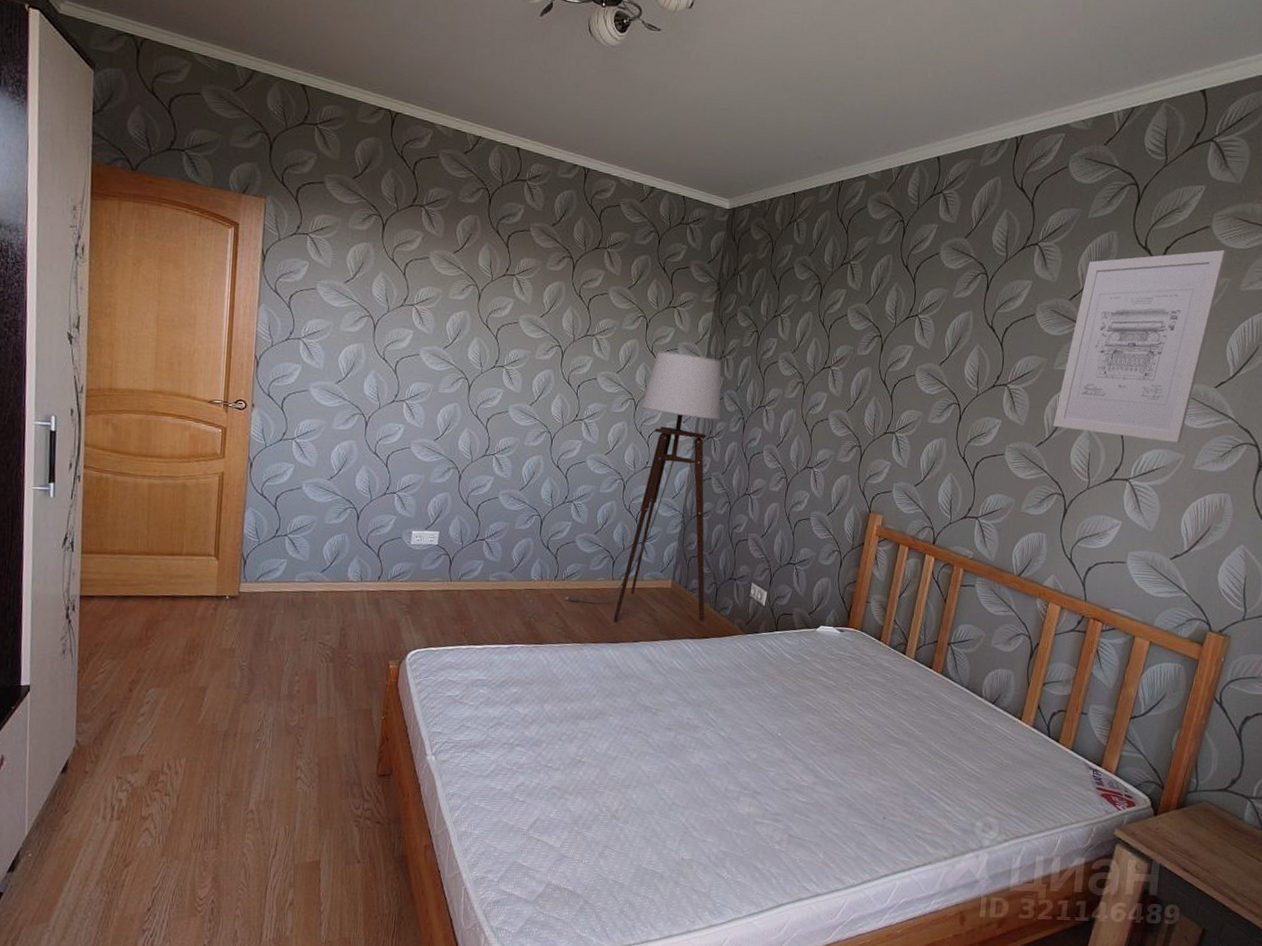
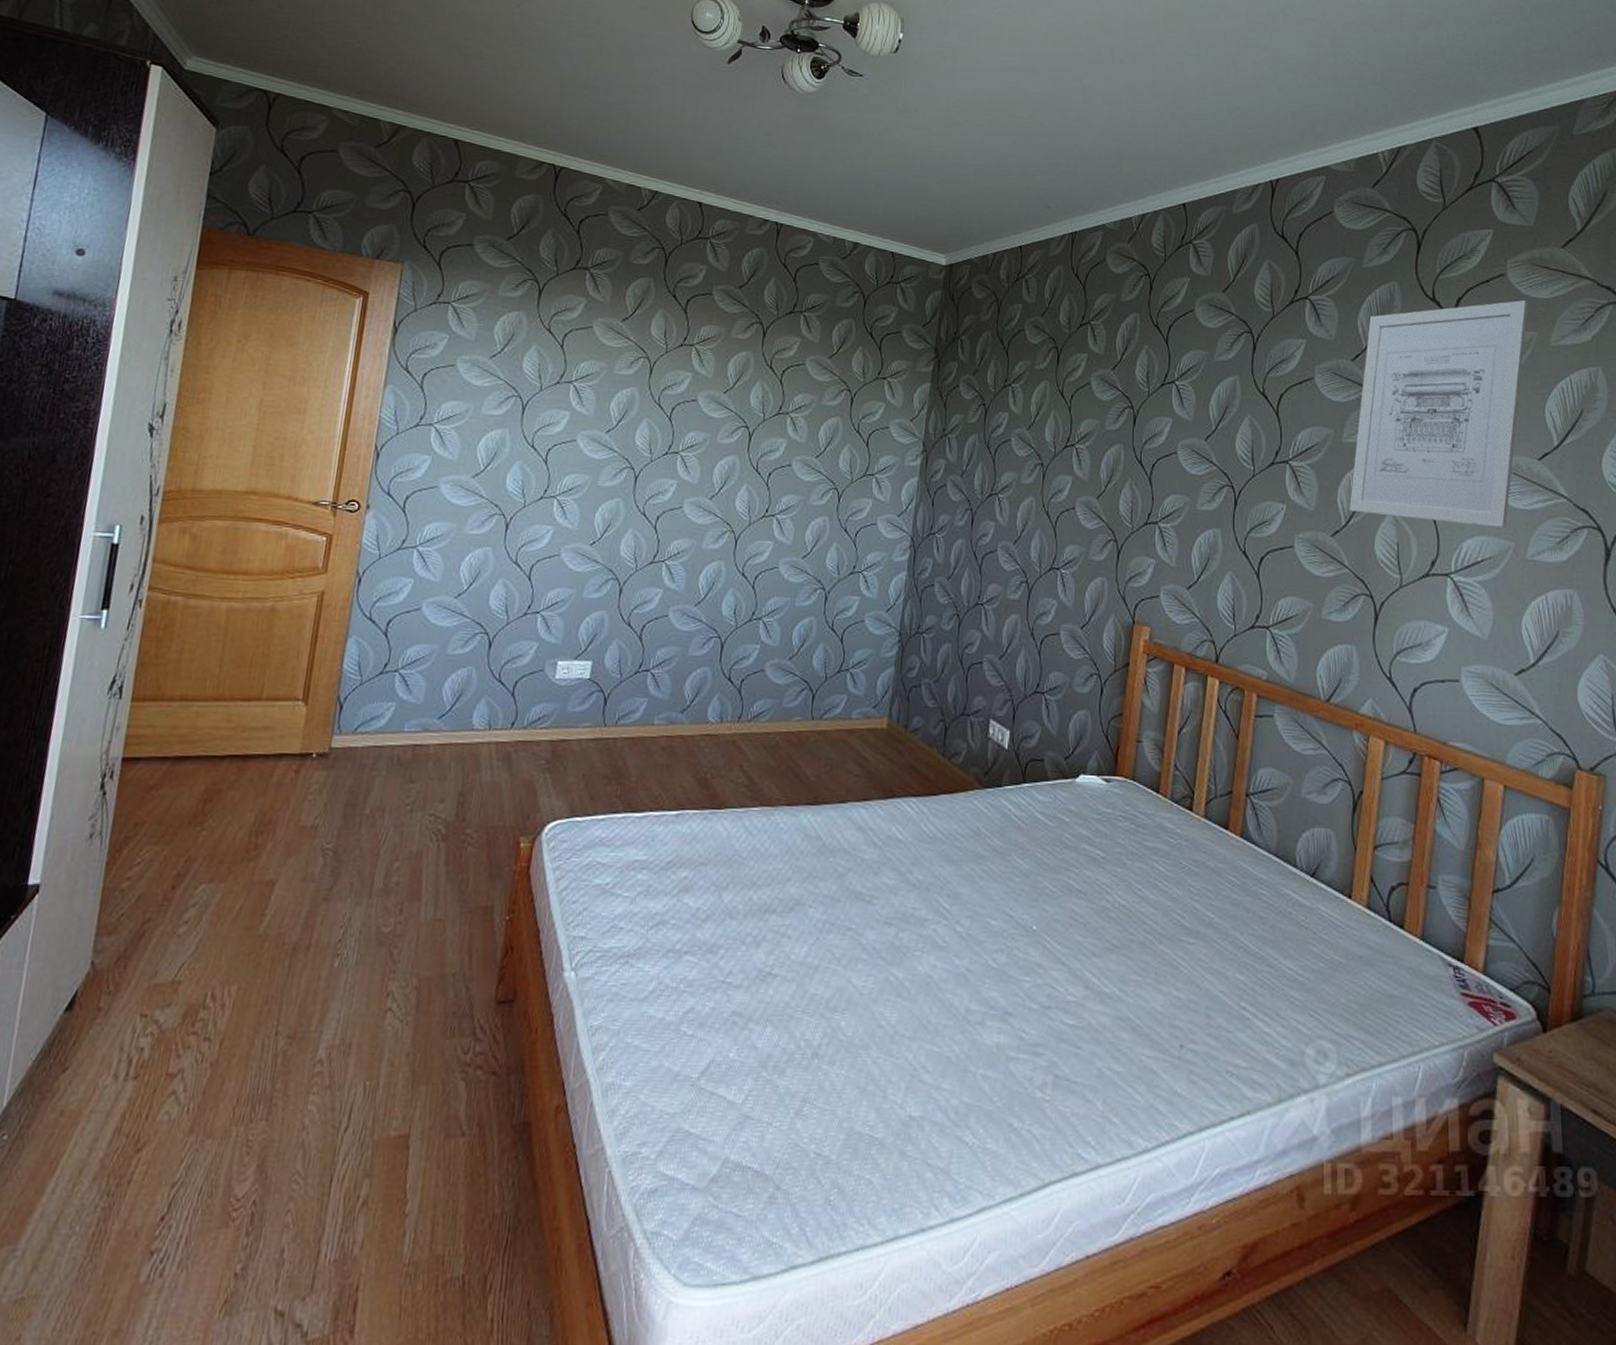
floor lamp: present [565,351,722,622] -> none [751,430,944,775]

